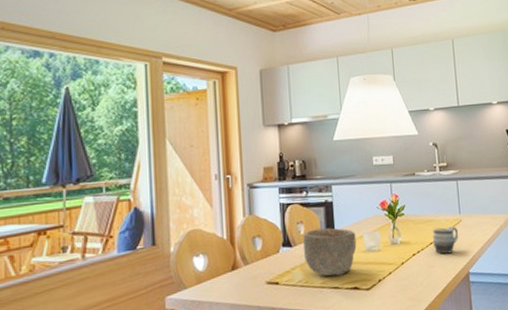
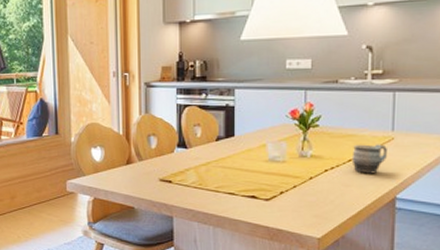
bowl: present [303,228,357,277] -> none [200,133,258,182]

